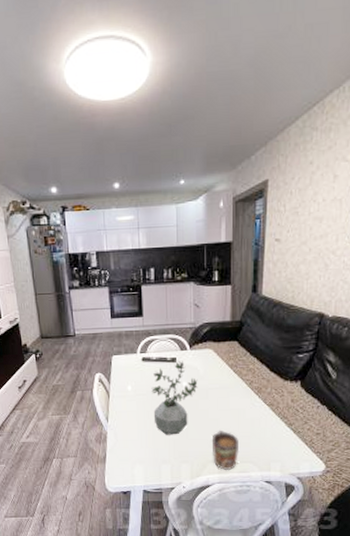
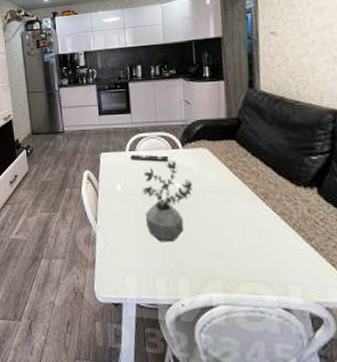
mug: present [211,431,240,471] -> none [212,241,248,291]

